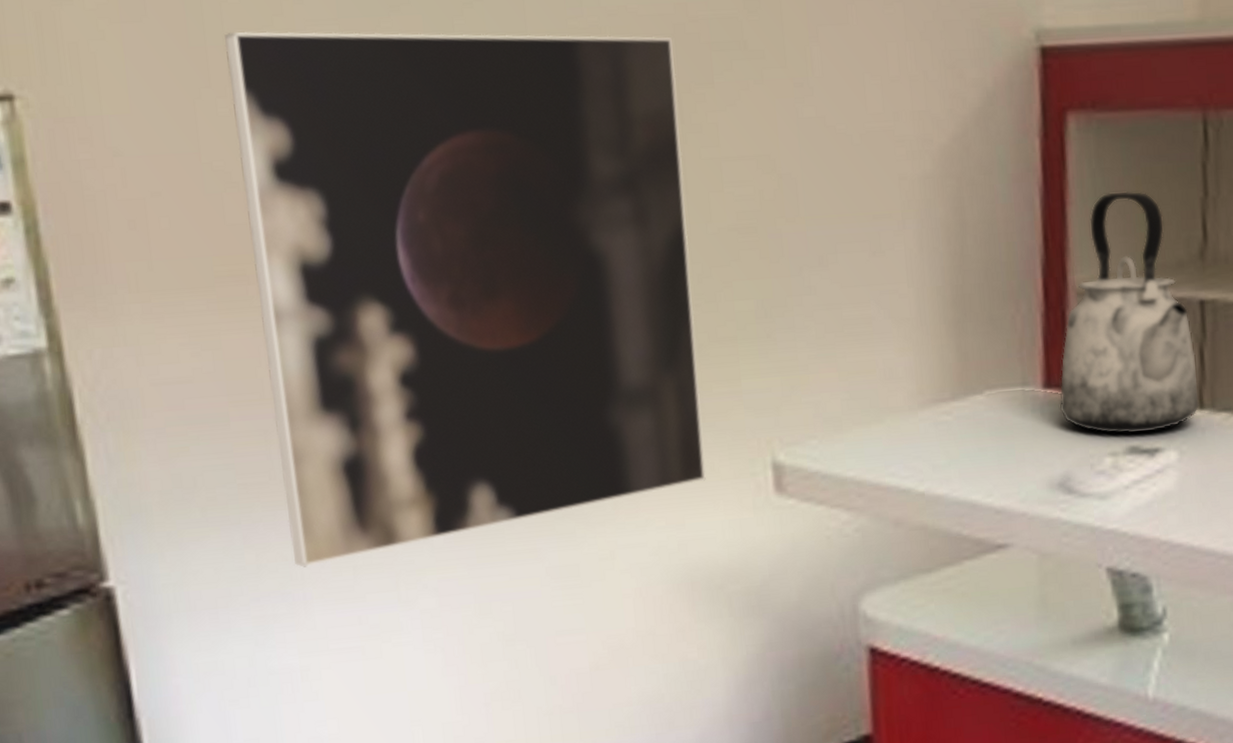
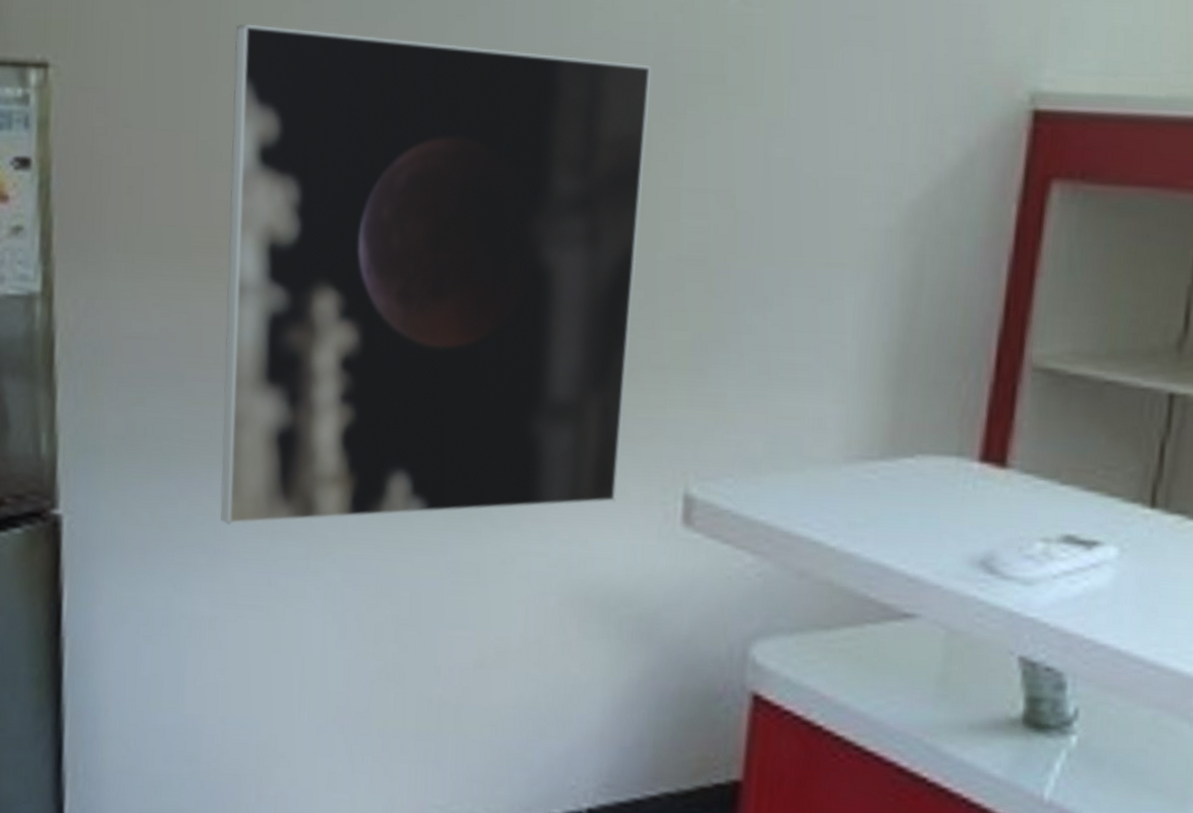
kettle: present [1059,191,1200,434] -> none [994,268,1155,524]

